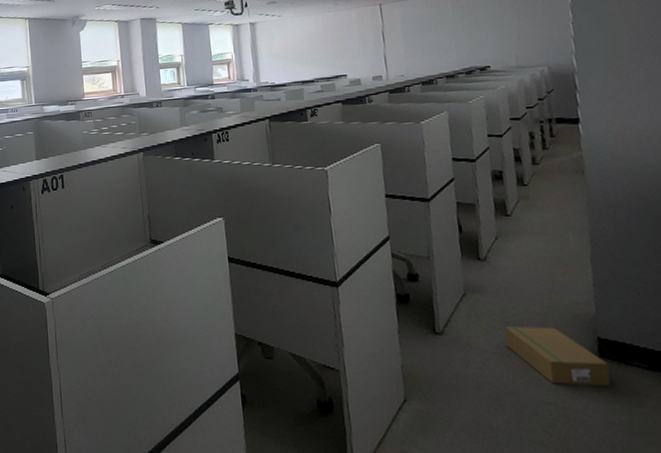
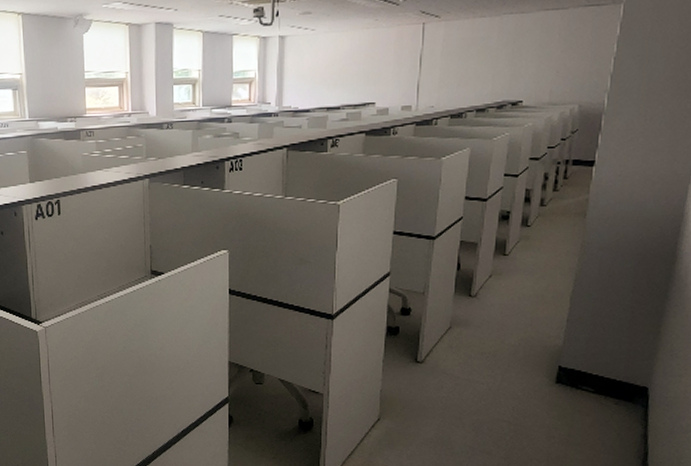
box: present [504,327,612,387] -> none [477,357,562,408]

